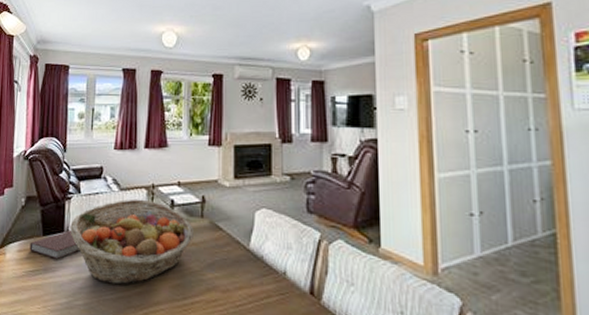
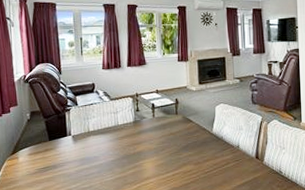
notebook: present [29,230,81,260] -> none [38,134,83,158]
fruit basket: present [70,198,194,285] -> none [71,105,171,170]

